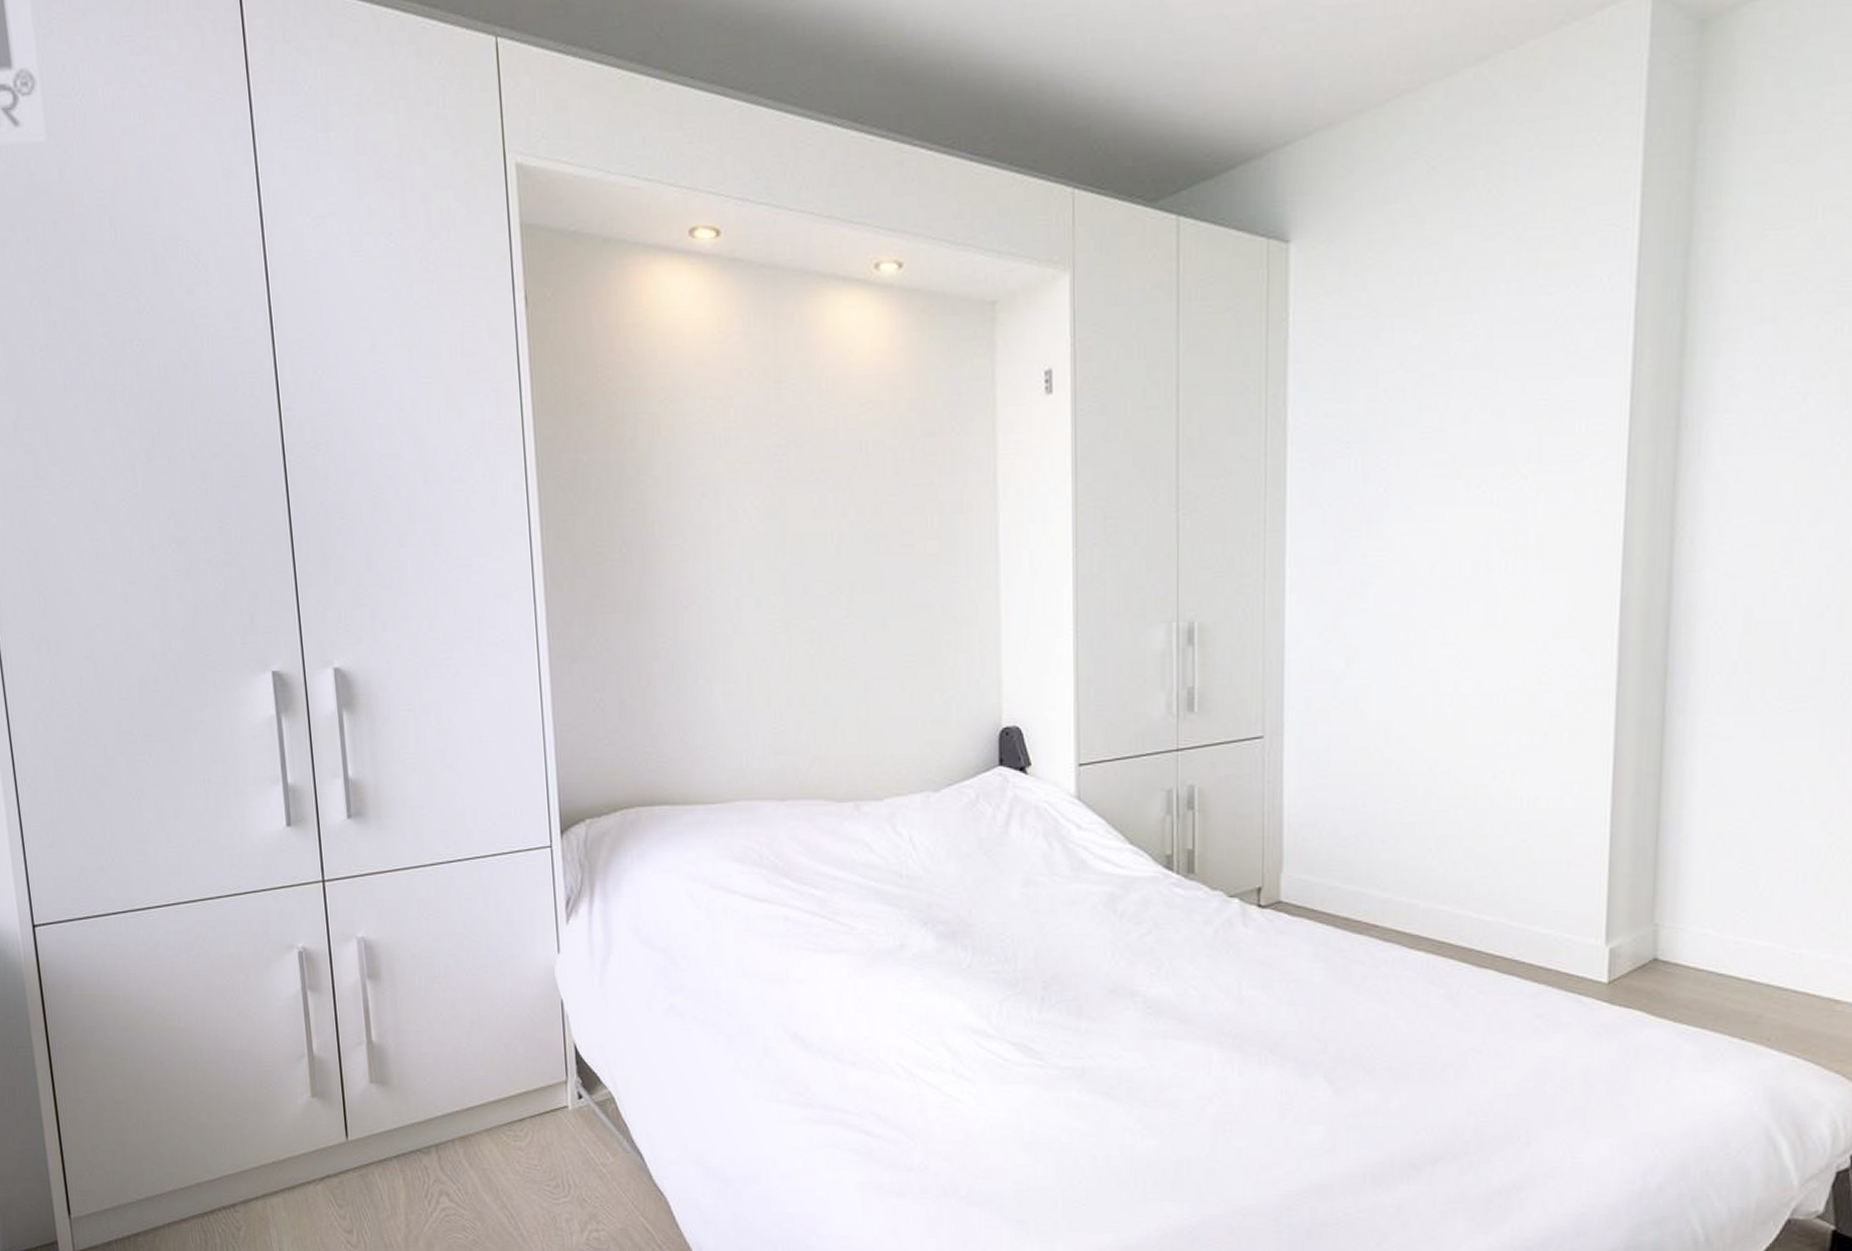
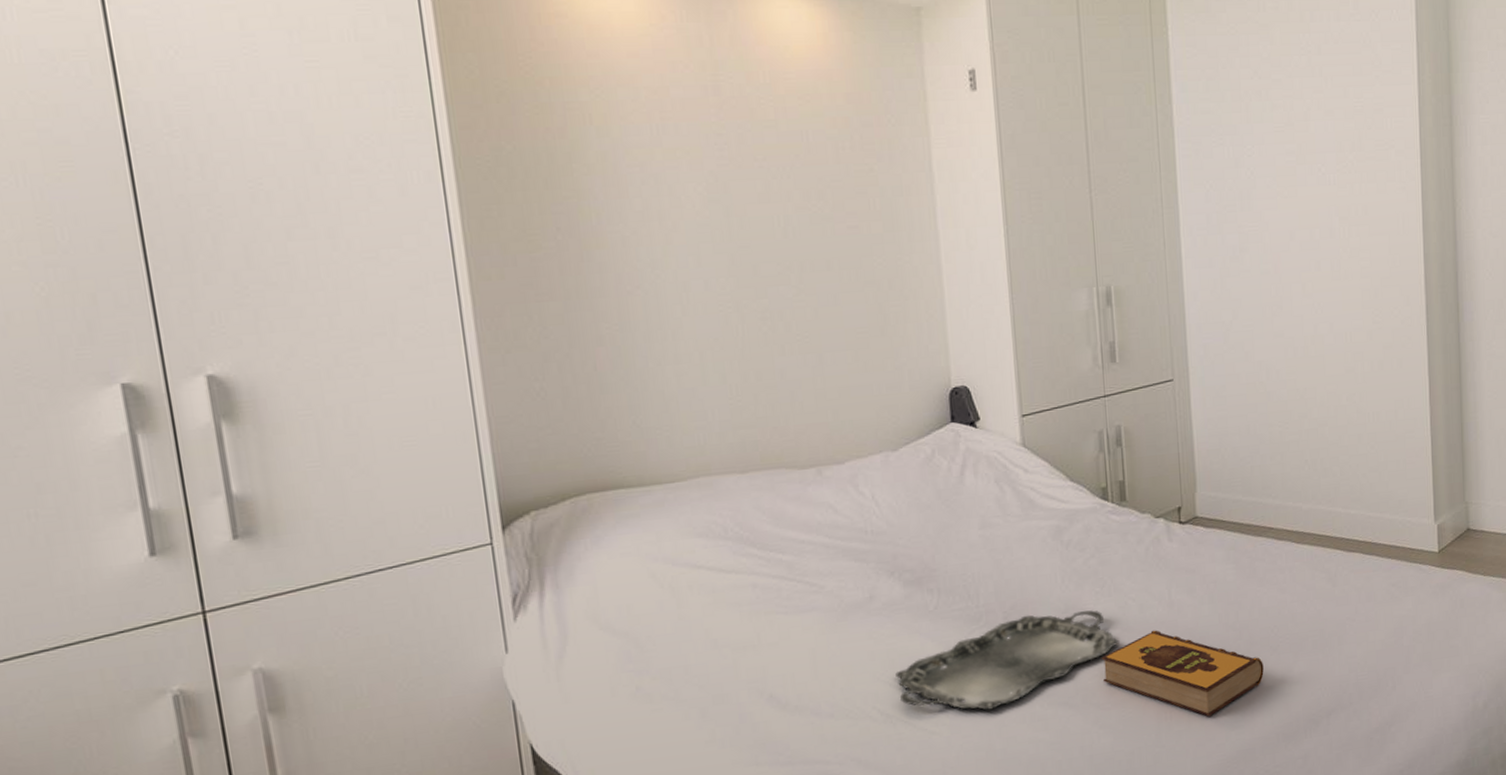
serving tray: none [922,988,1175,1086] -> present [895,610,1120,711]
hardback book: none [1151,1026,1352,1137] -> present [1101,630,1264,717]

